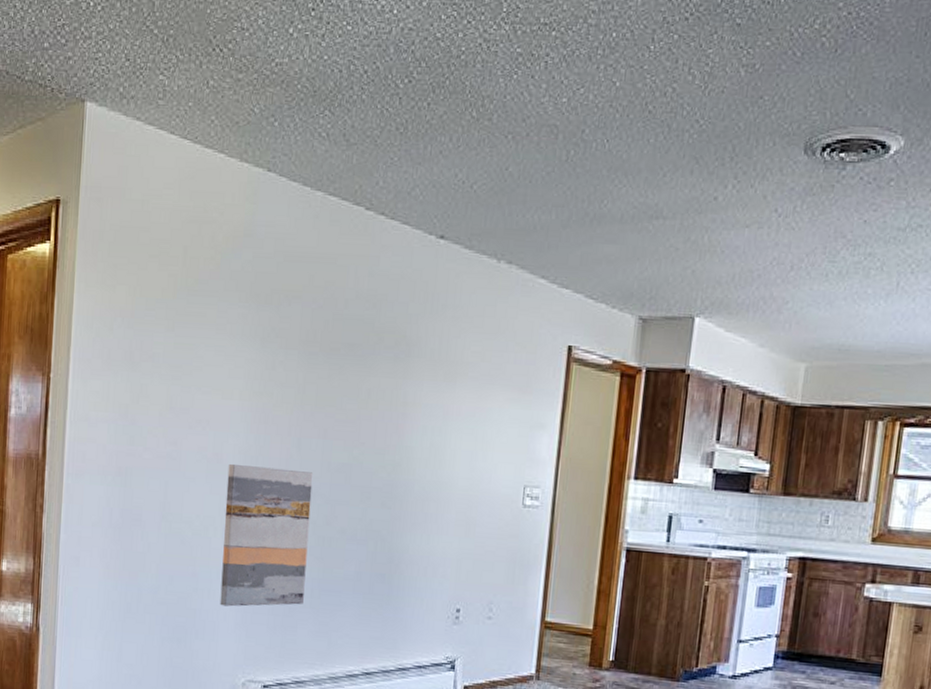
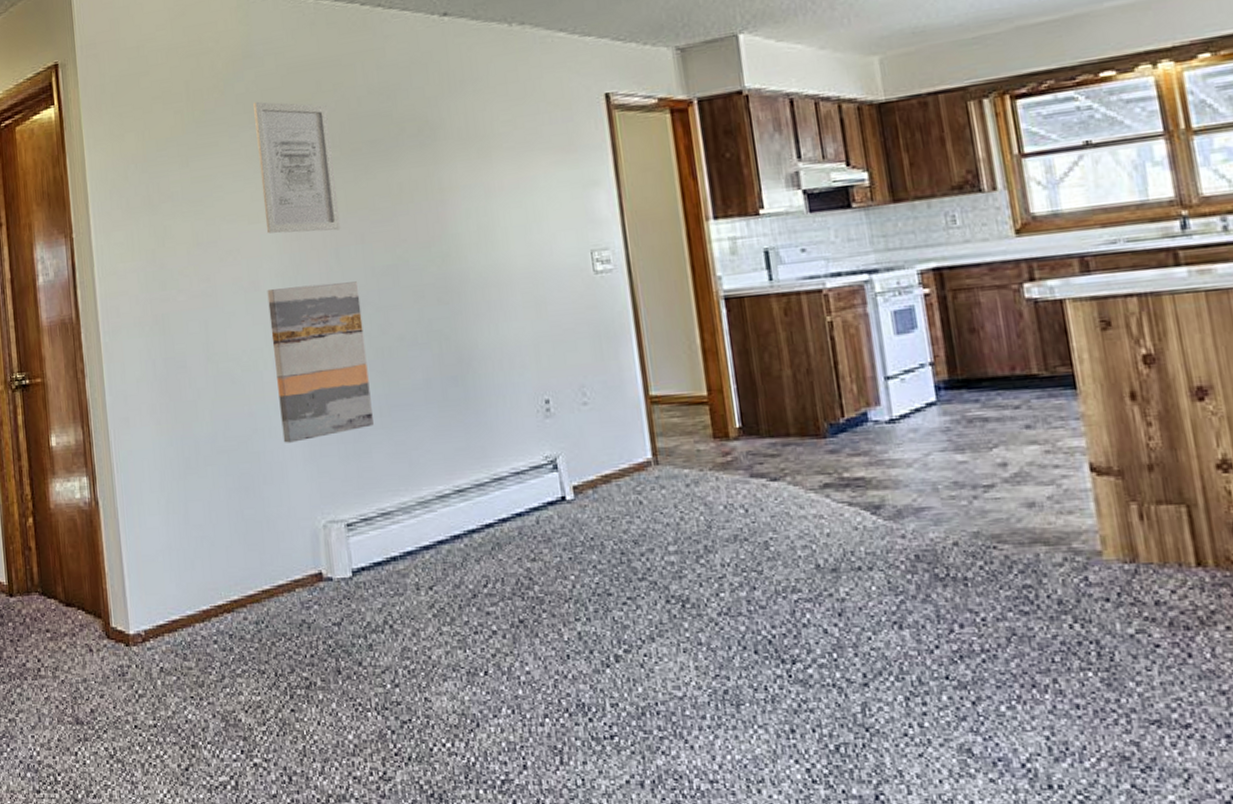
wall art: none [238,282,315,422] -> present [253,101,341,234]

